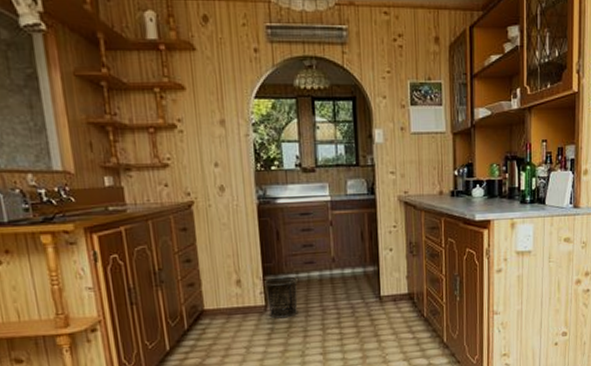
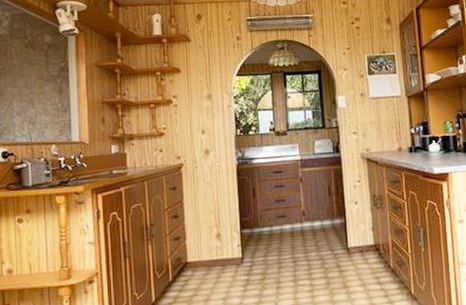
waste bin: present [263,276,299,319] -> none [240,229,272,270]

